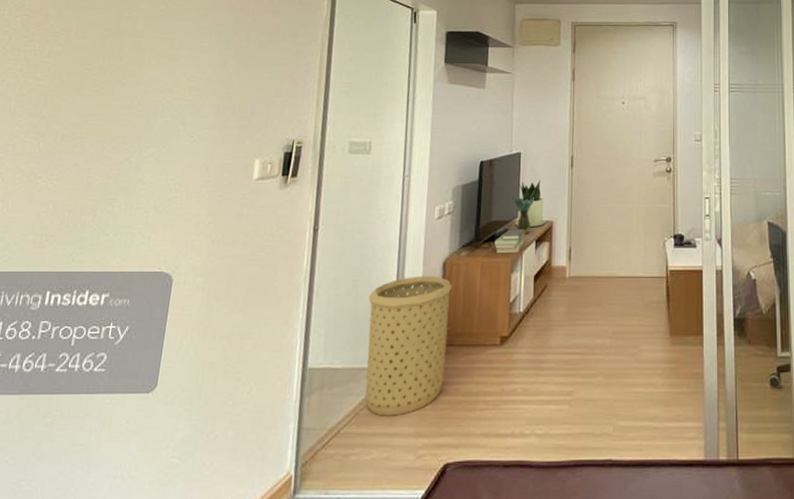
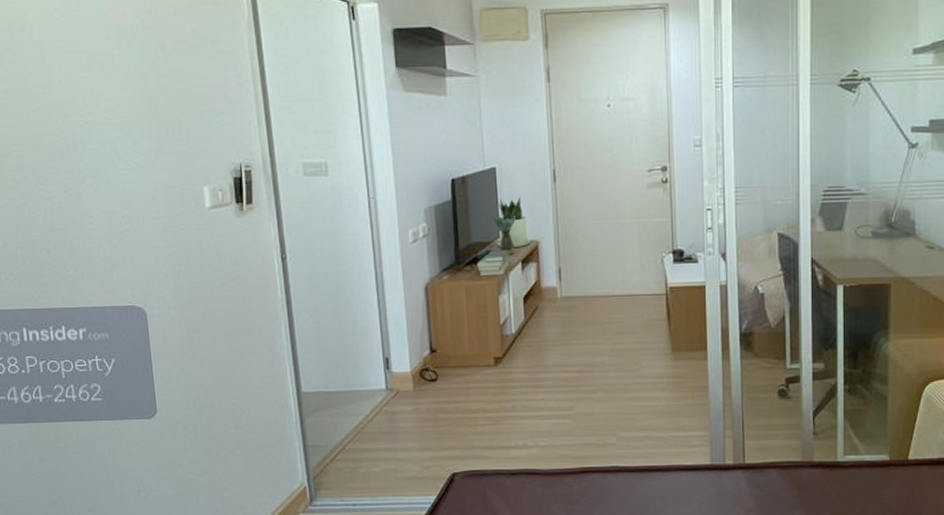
laundry basket: present [365,276,452,416] -> none [351,300,442,434]

